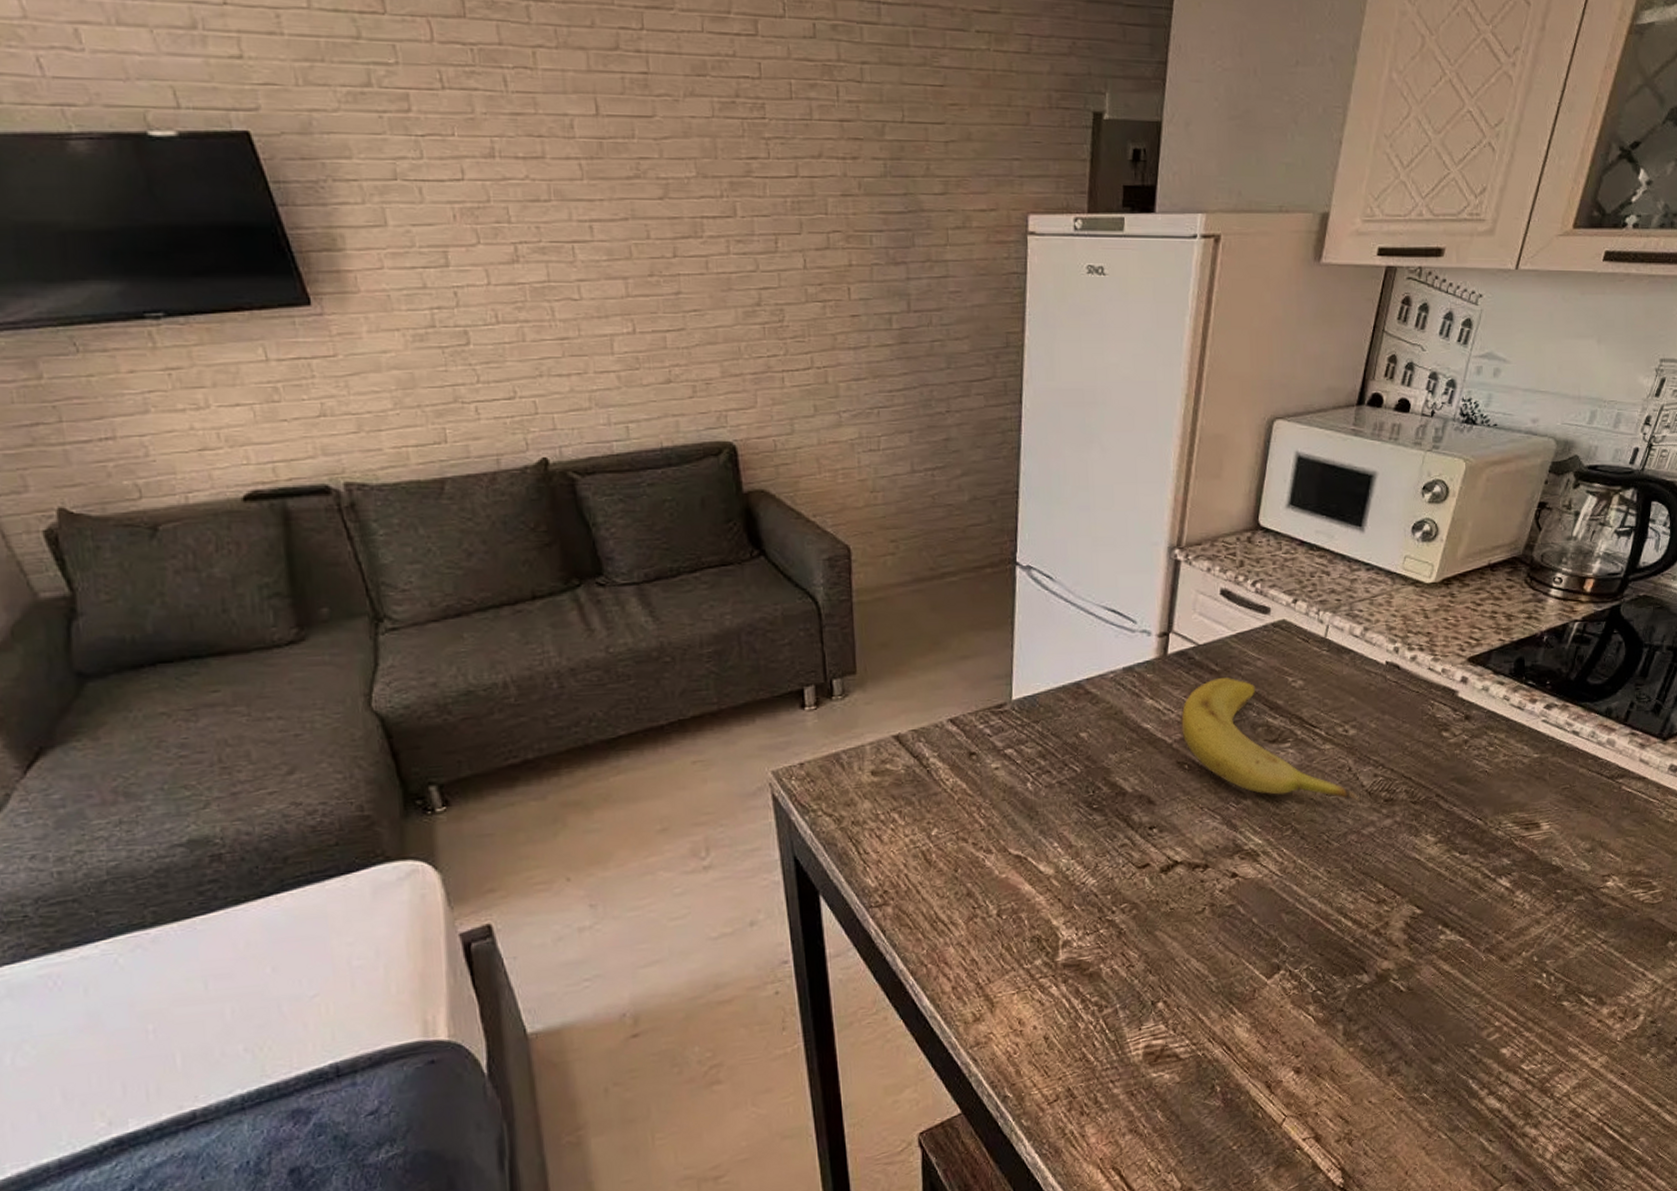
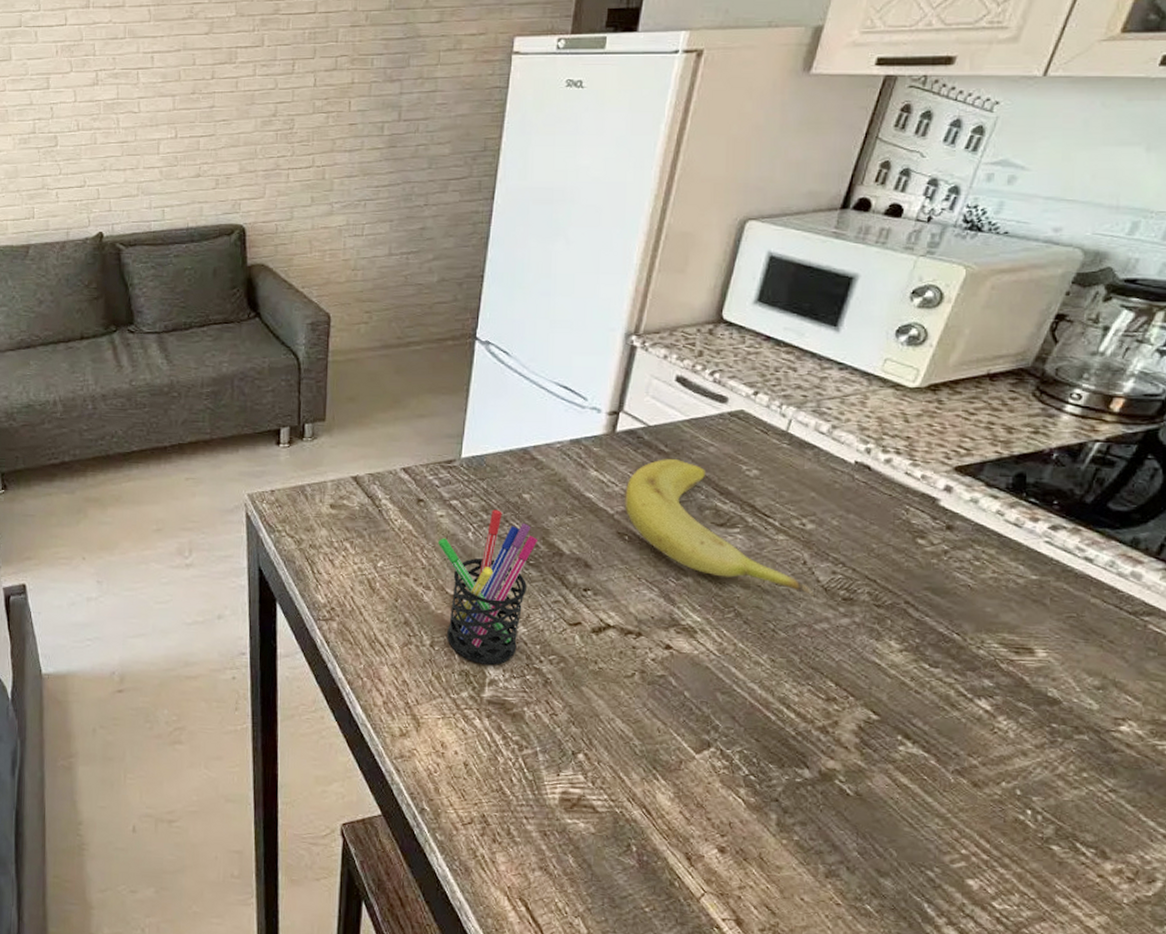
pen holder: none [996,753,1099,926] -> present [438,510,537,665]

